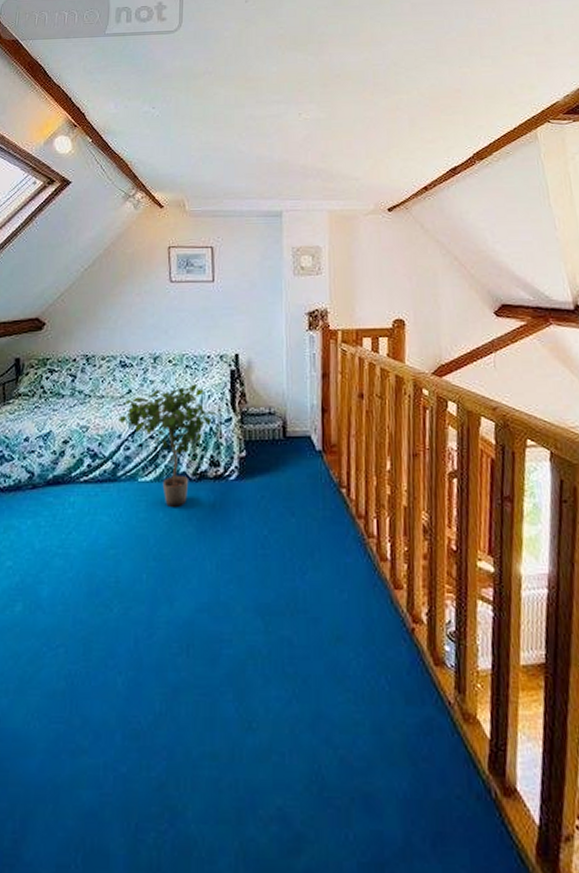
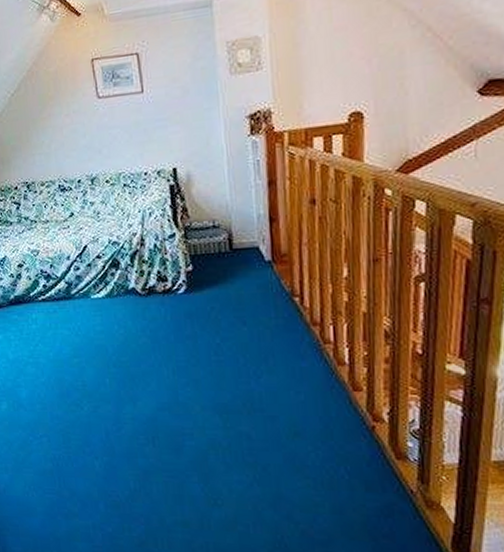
potted plant: present [117,384,217,508] -> none [64,202,160,321]

